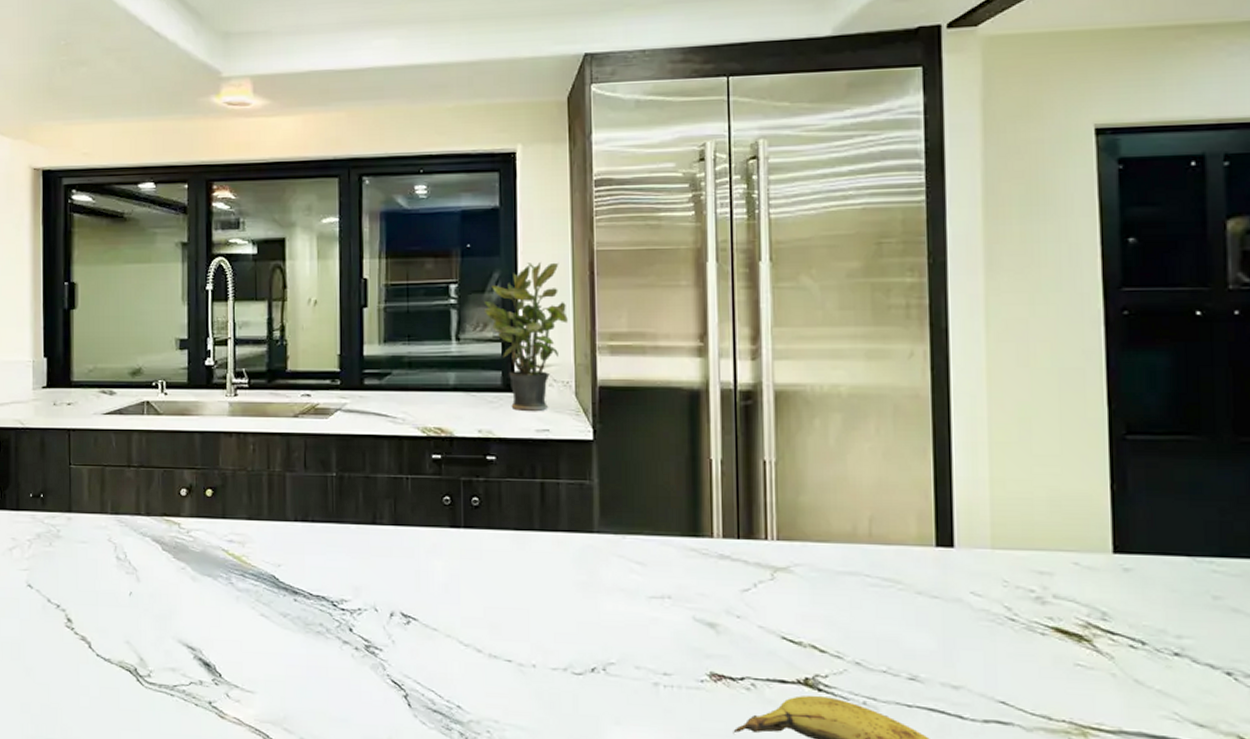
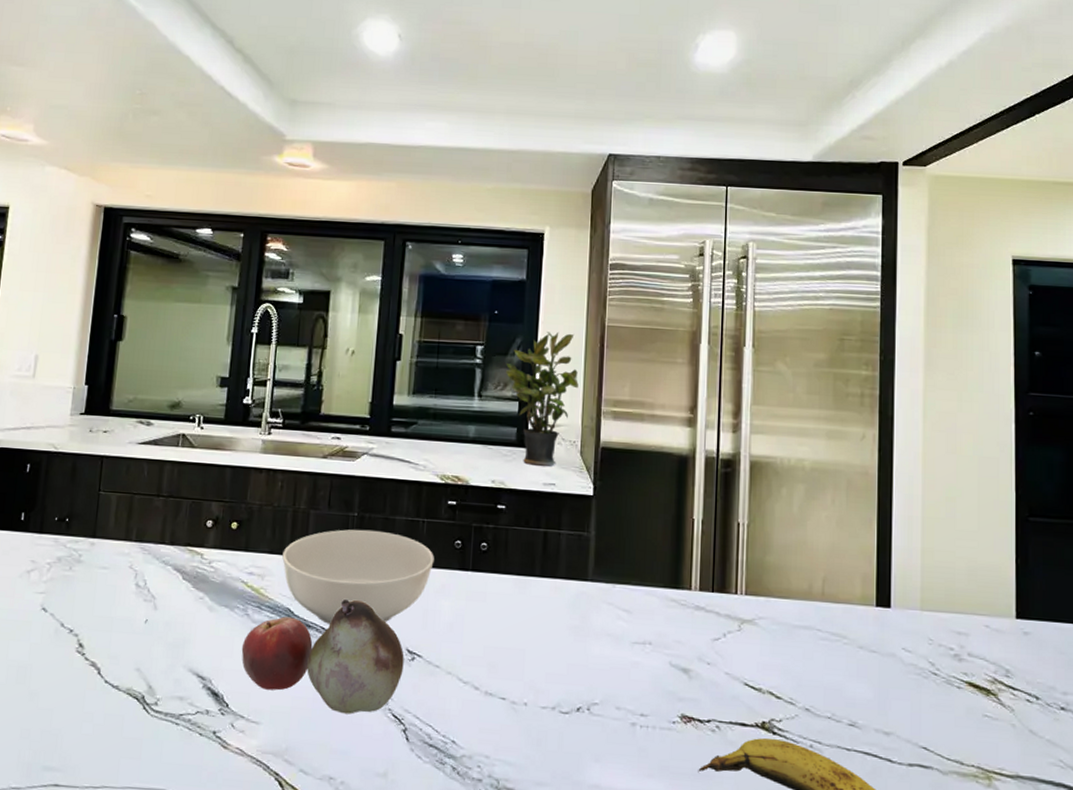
fruit: none [229,584,302,659] -> present [241,616,313,691]
bowl: none [261,490,422,590] -> present [282,529,434,624]
fruit: none [298,563,399,681] -> present [307,598,404,714]

